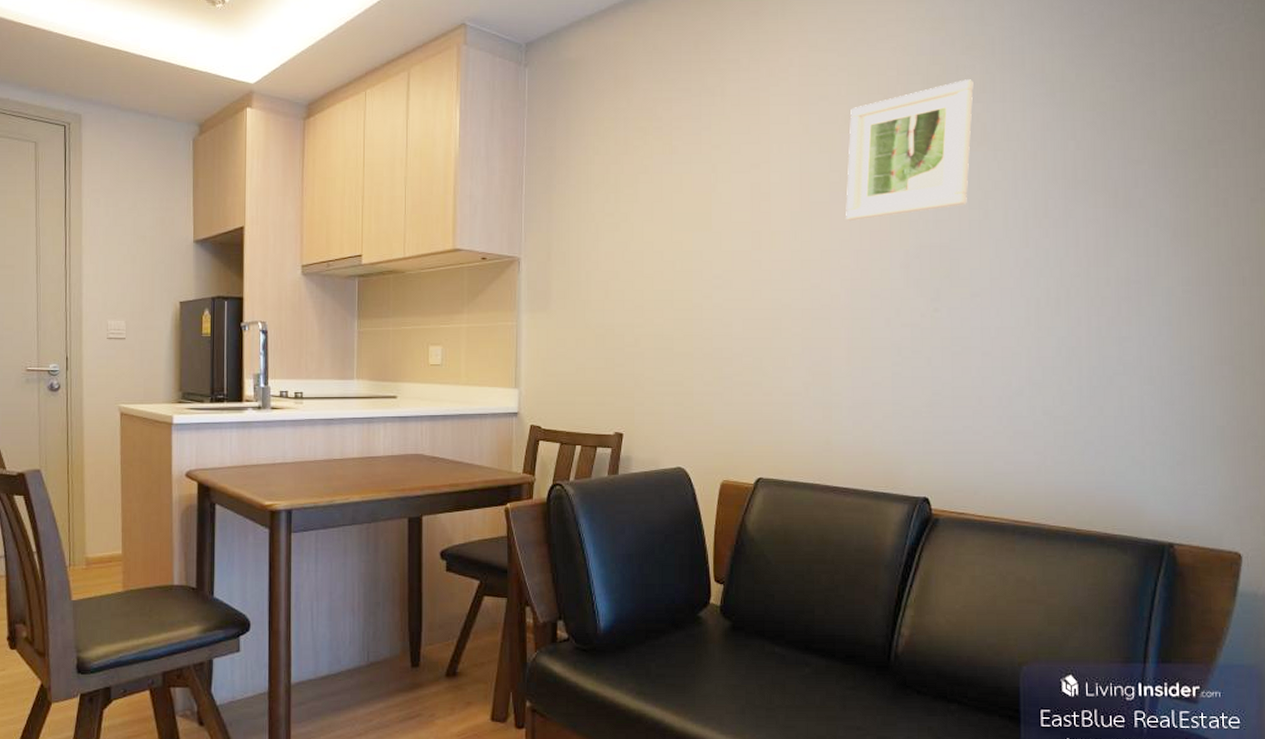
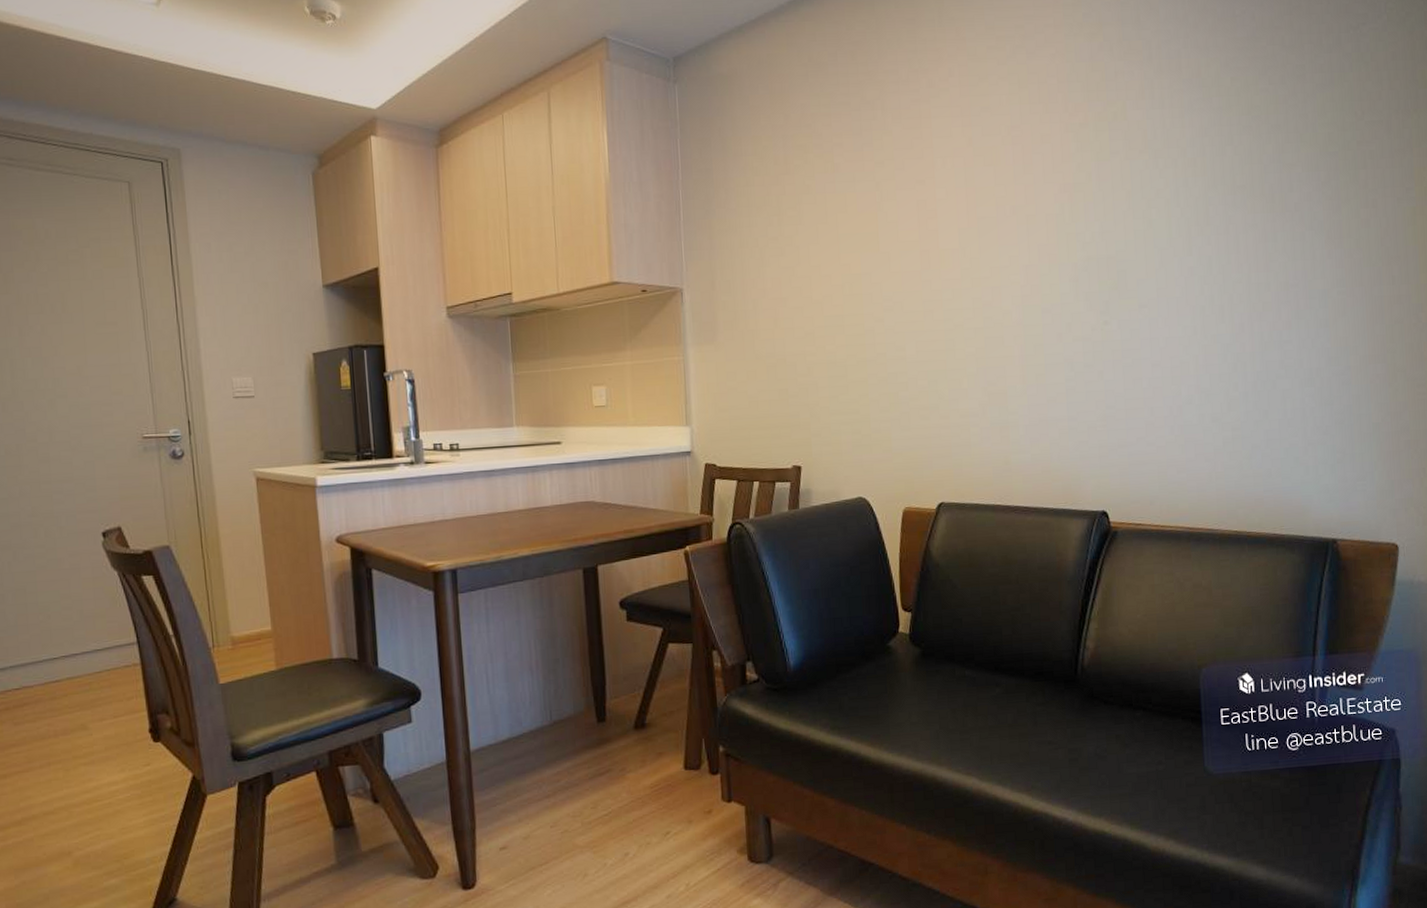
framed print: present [846,79,974,220] -> none [1012,86,1133,235]

